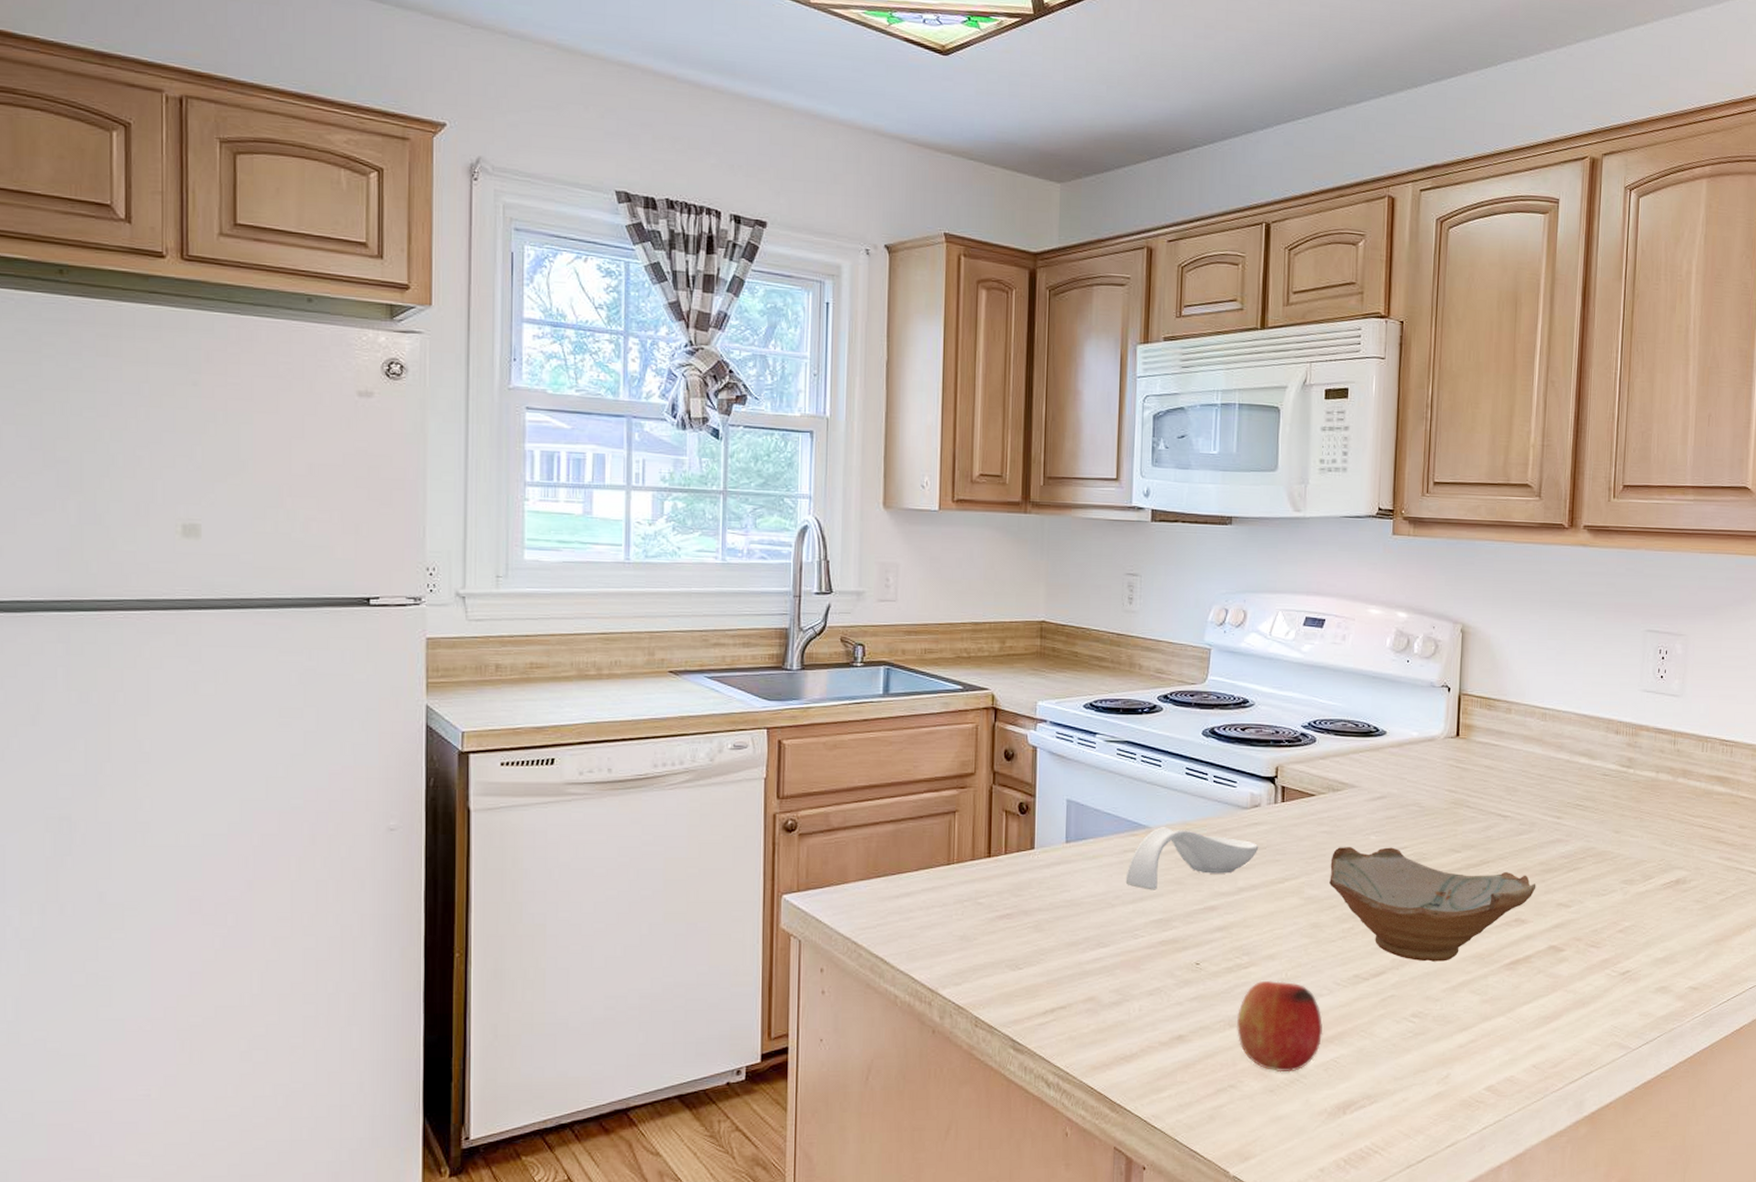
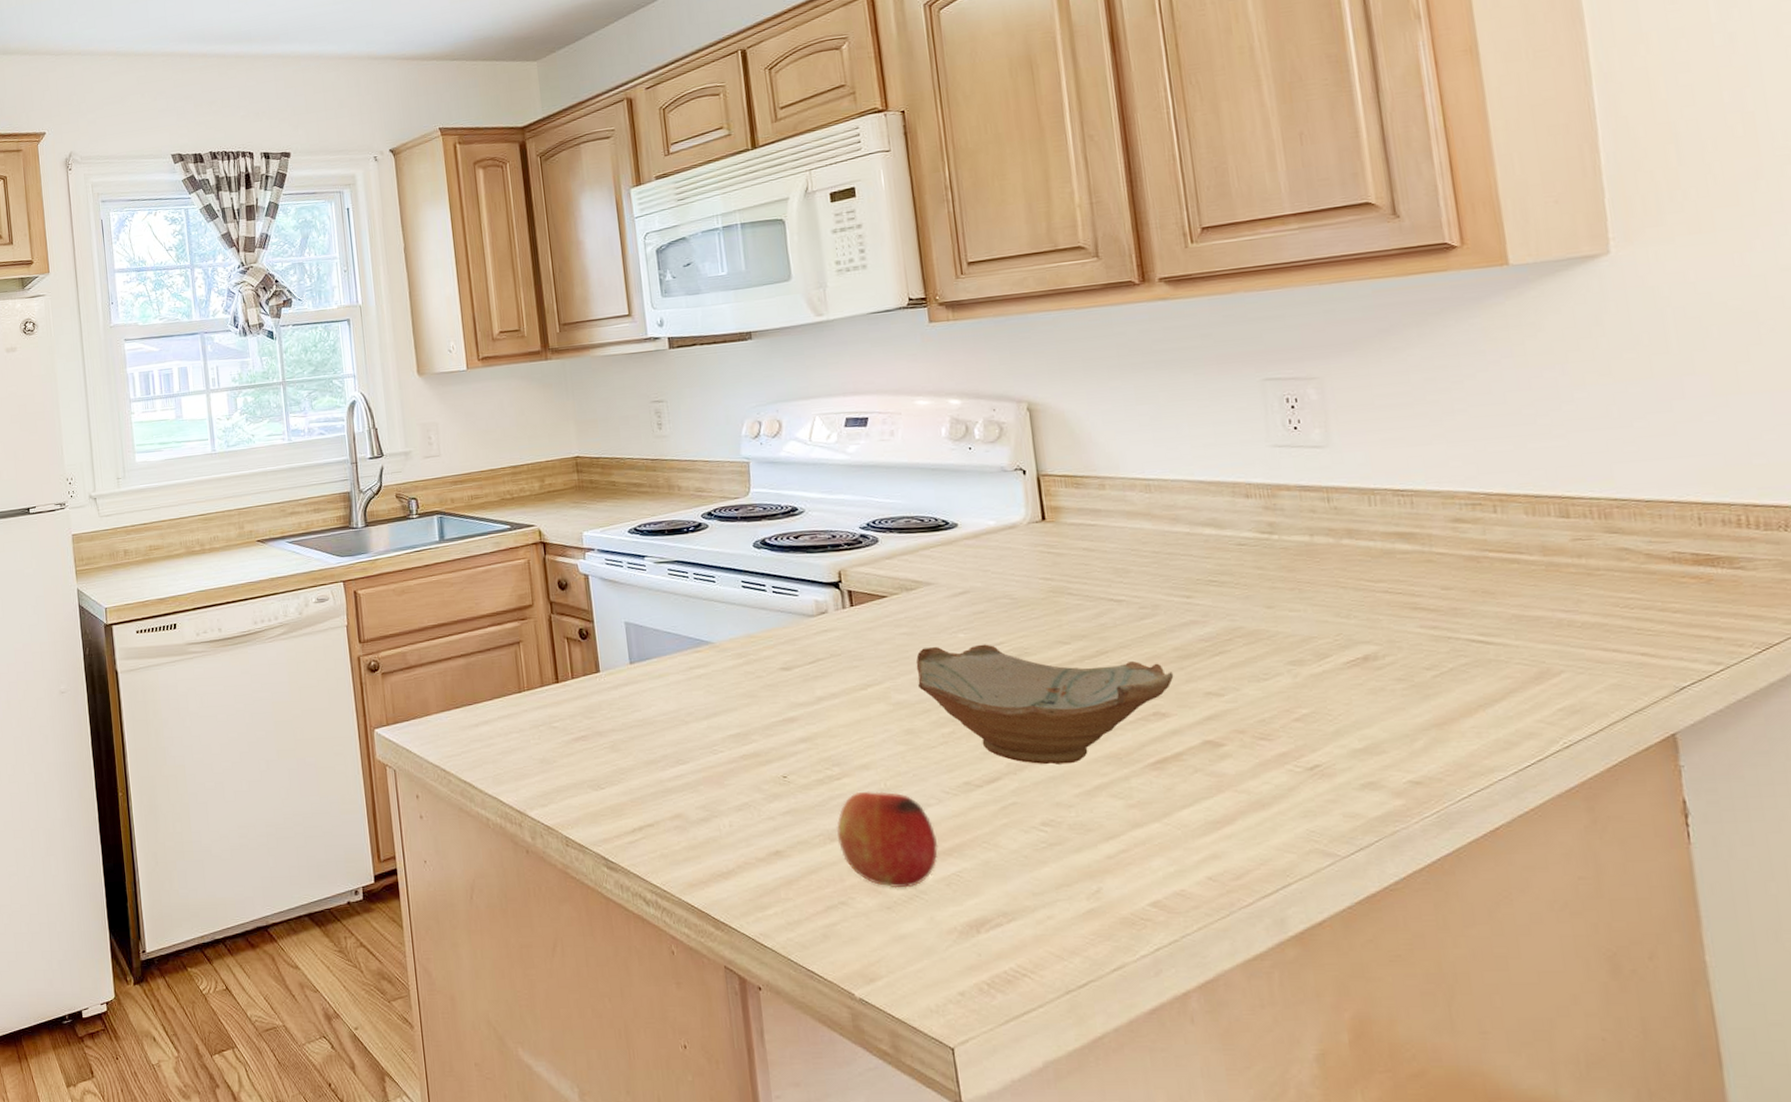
spoon rest: present [1125,827,1259,890] -> none [695,641,833,705]

